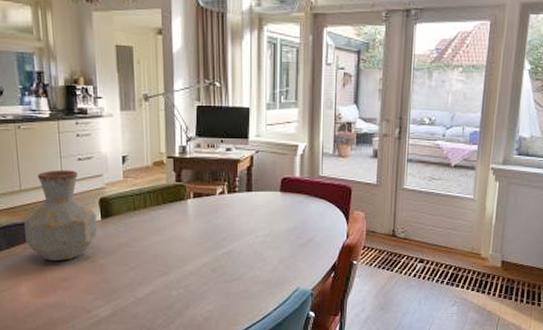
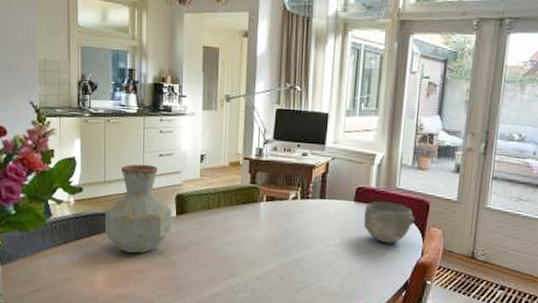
bowl: none [291,190,339,230] -> present [364,201,415,244]

